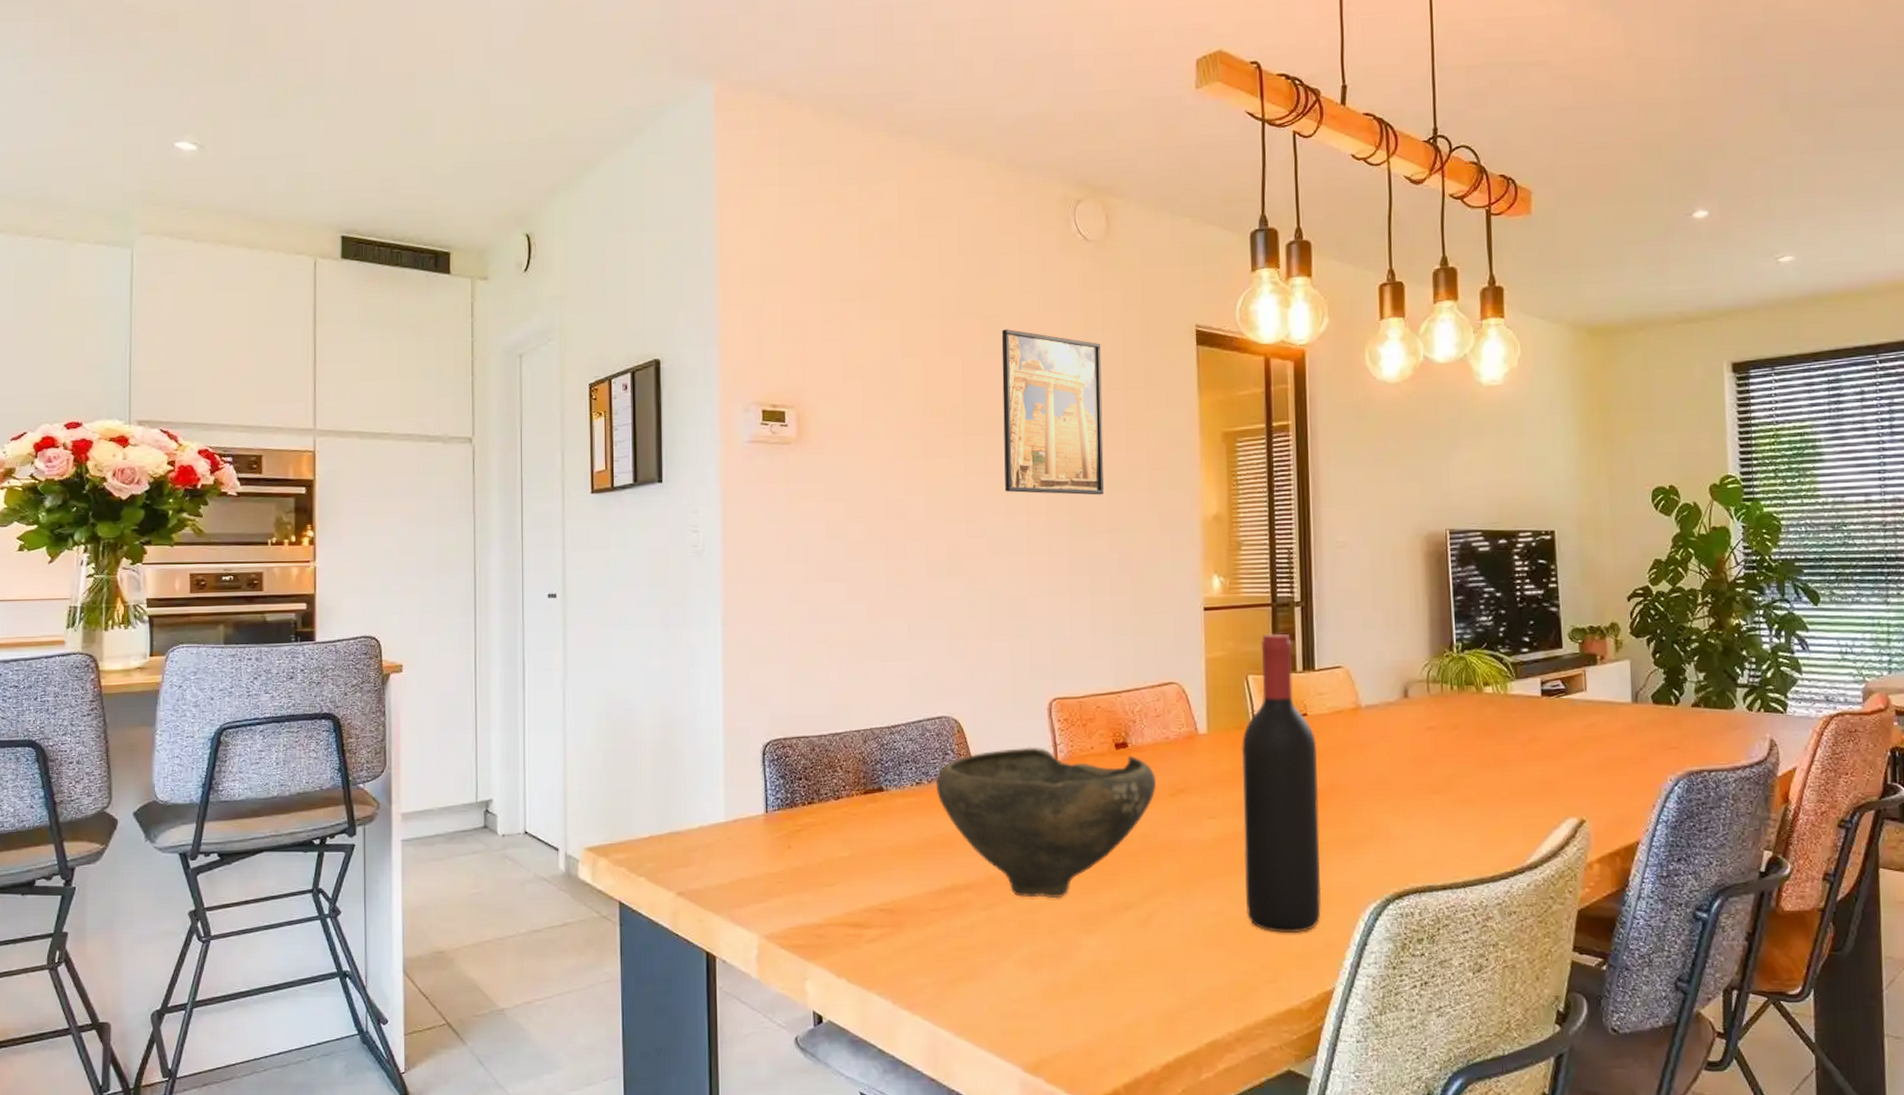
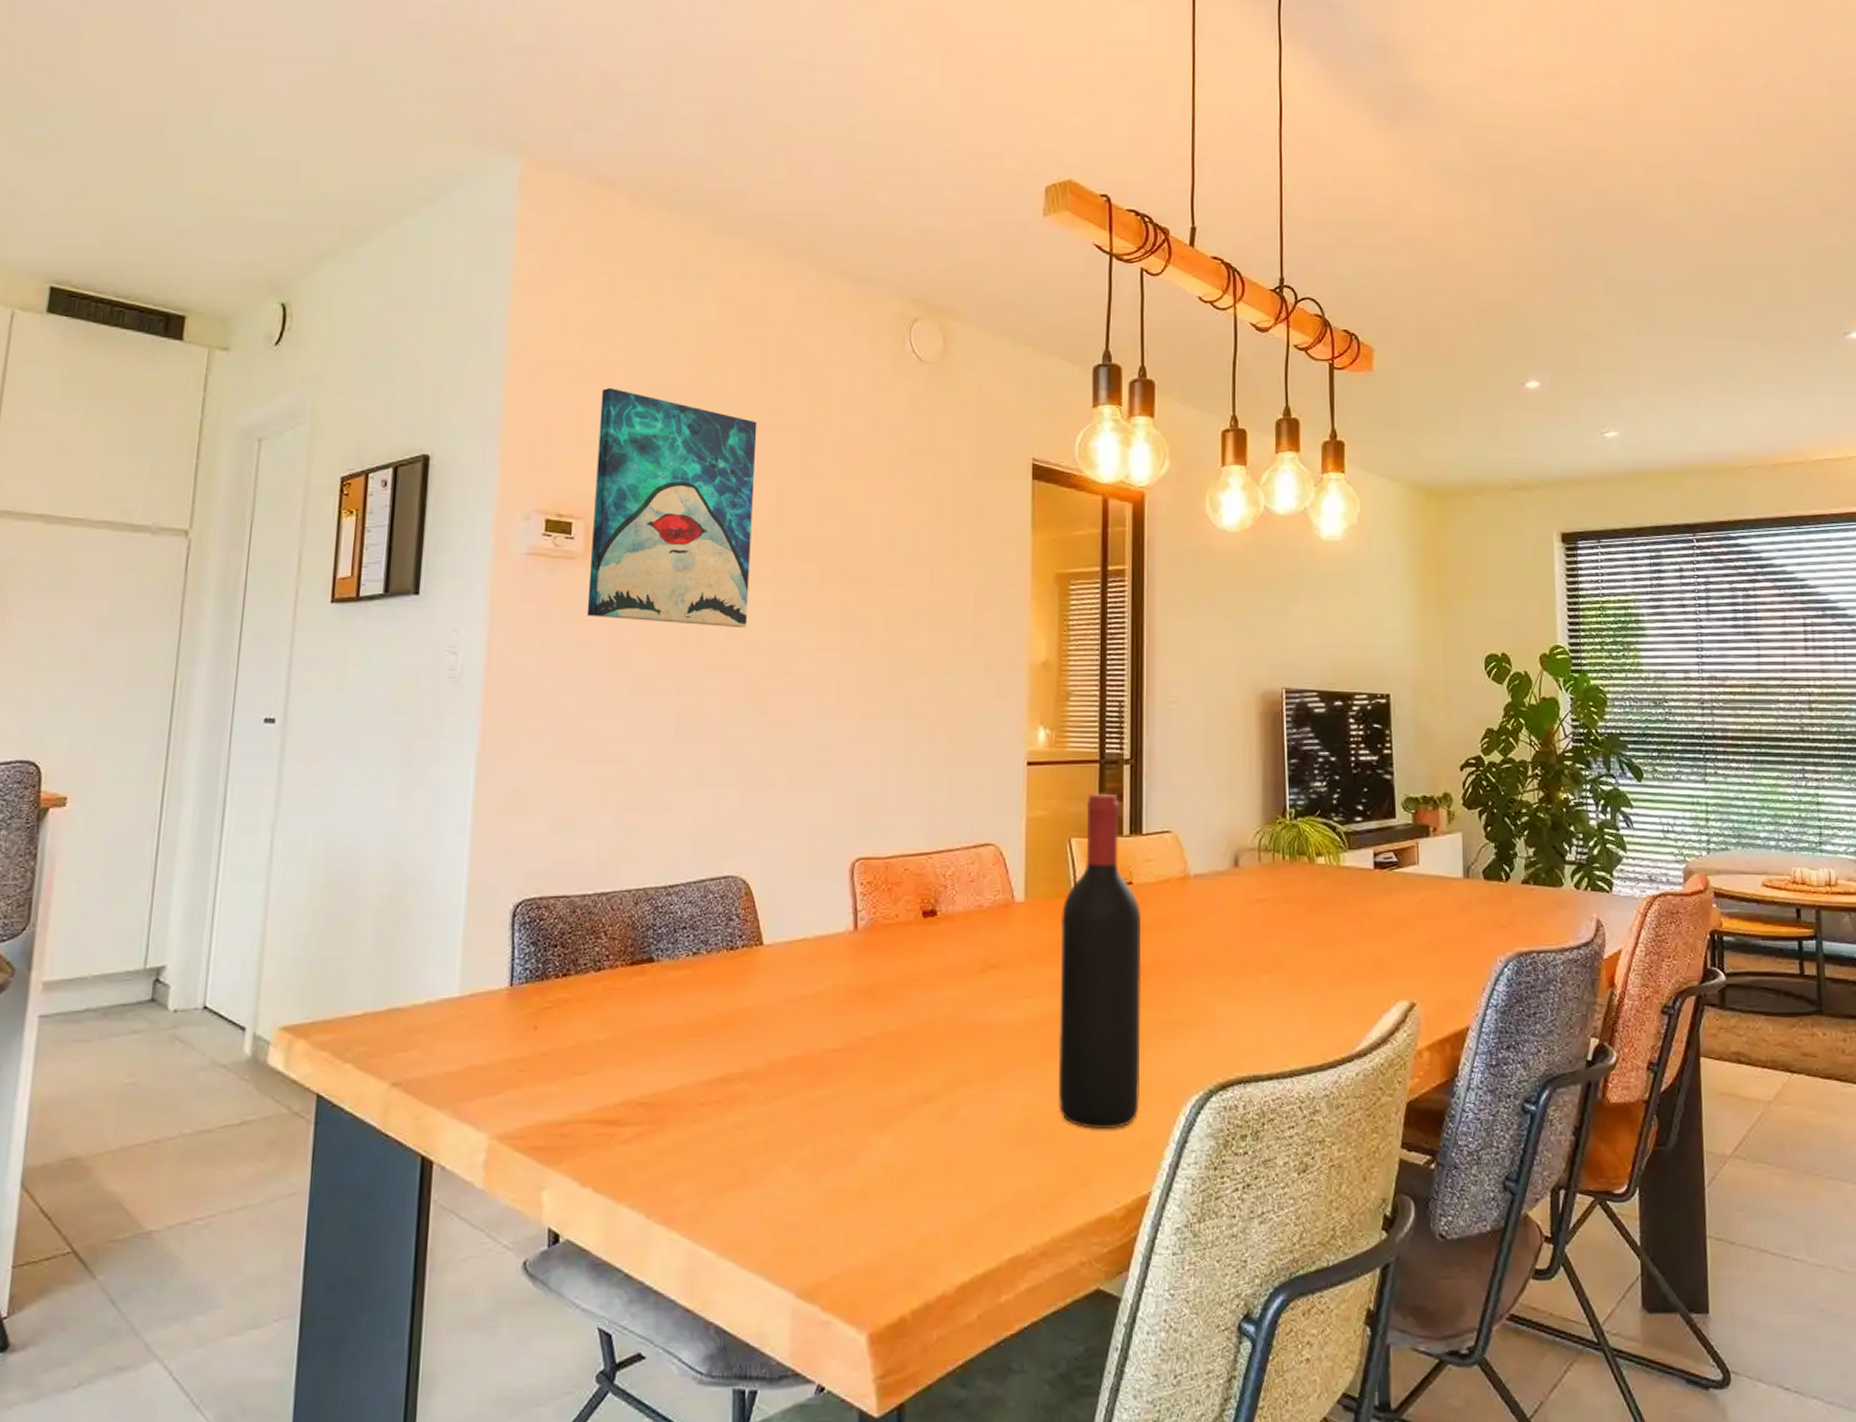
wall art: none [801,287,944,498] -> present [586,387,757,628]
bowl: present [937,747,1157,899] -> none [716,913,967,1090]
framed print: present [1001,329,1104,495] -> none [817,449,930,634]

